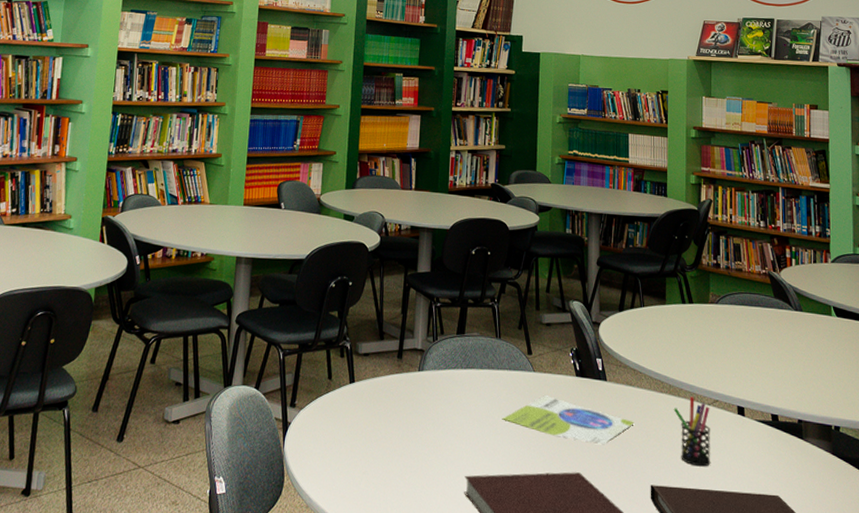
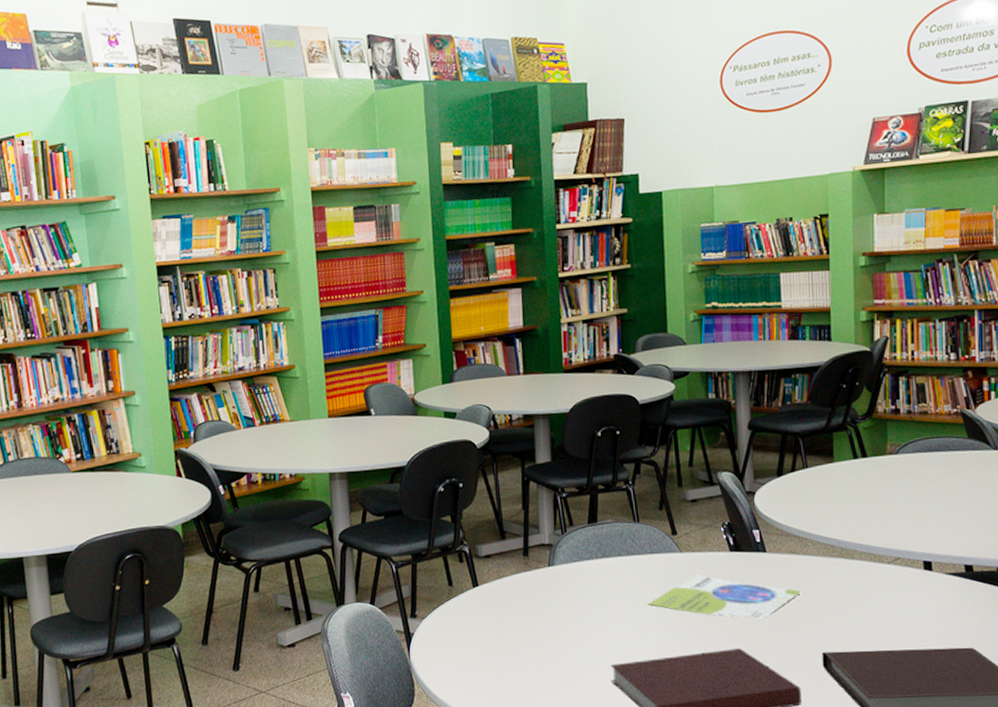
pen holder: present [673,397,711,467] -> none [846,557,893,628]

